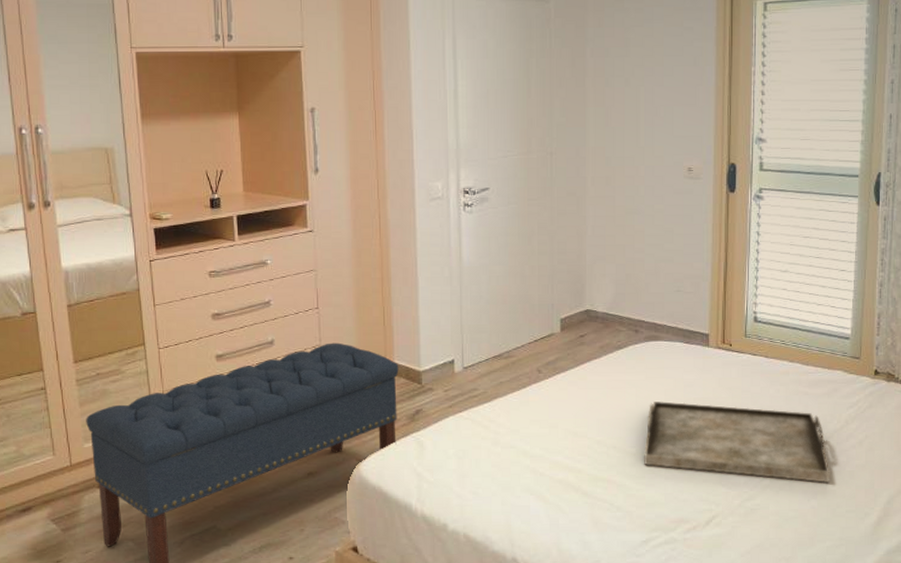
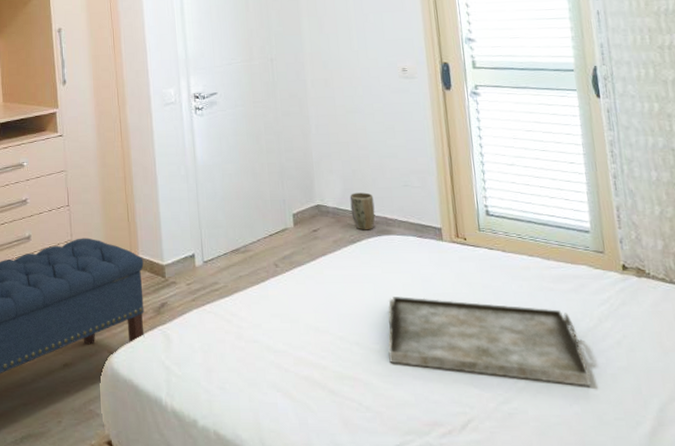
plant pot: none [621,297,645,336] -> present [349,192,375,231]

